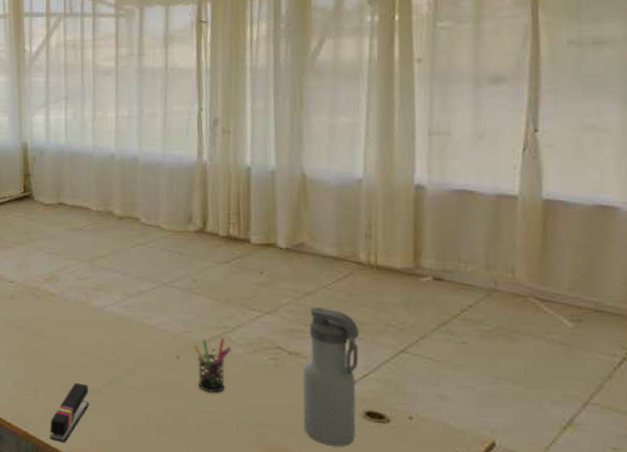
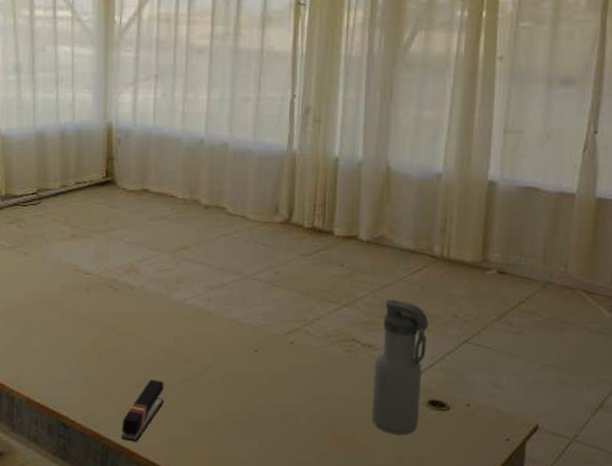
pen holder: present [192,337,232,394] -> none [271,330,310,387]

